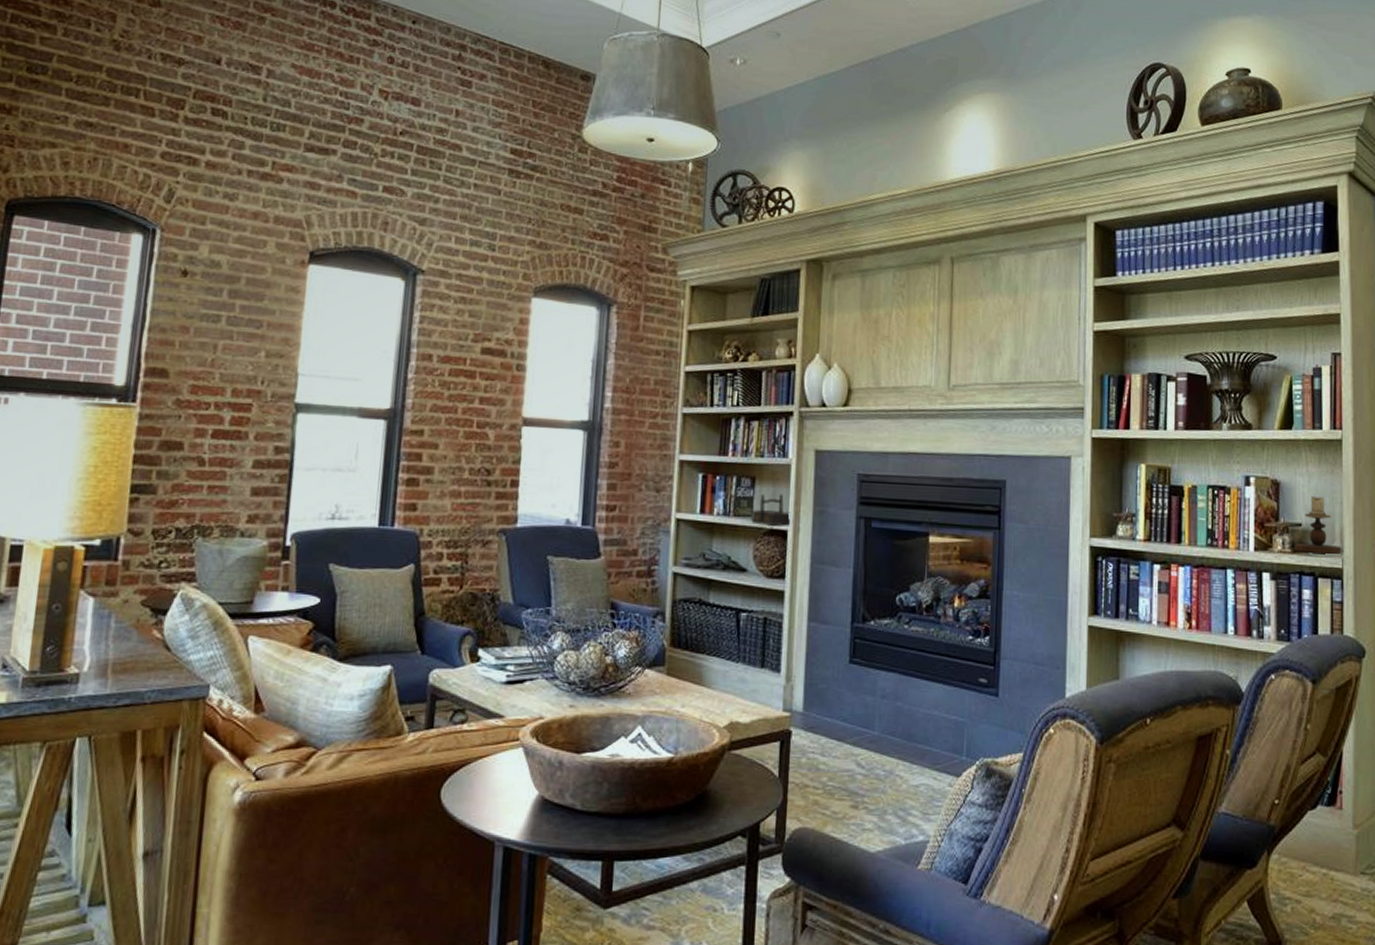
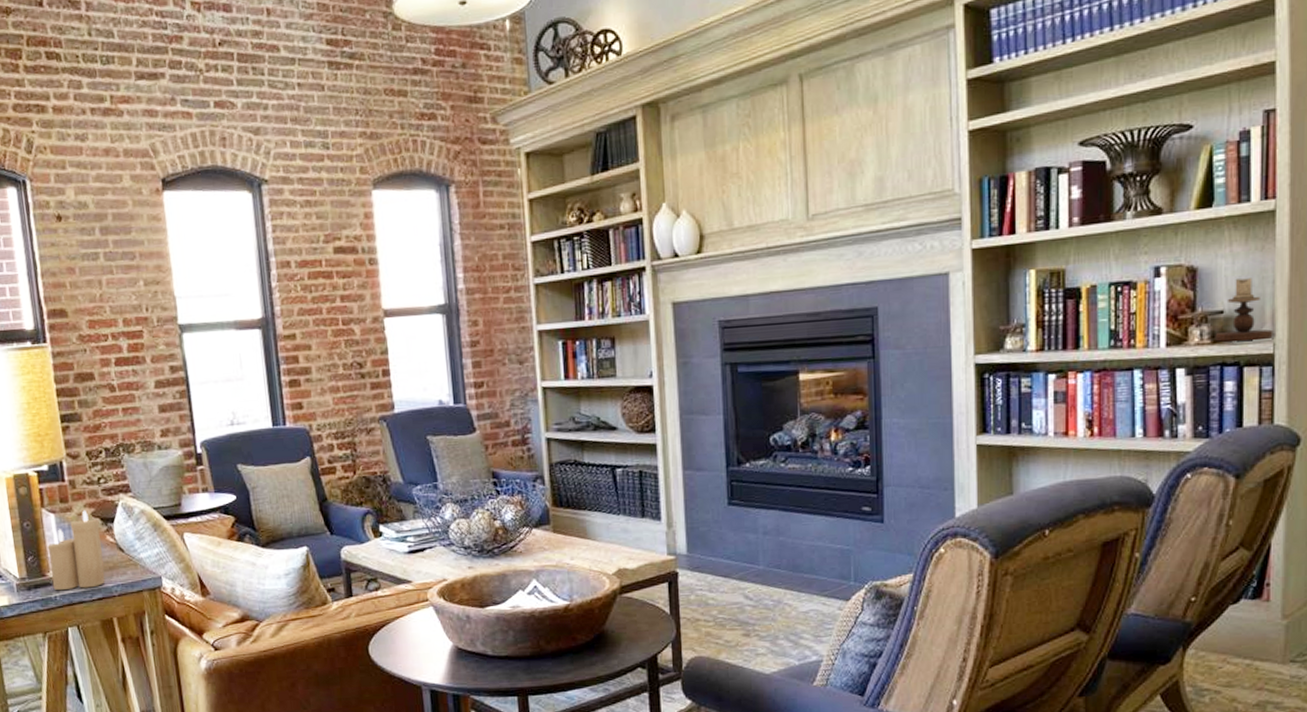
candle: none [69,597,149,692] -> present [47,510,106,591]
decorative box: present [751,494,793,527] -> none [615,351,657,384]

